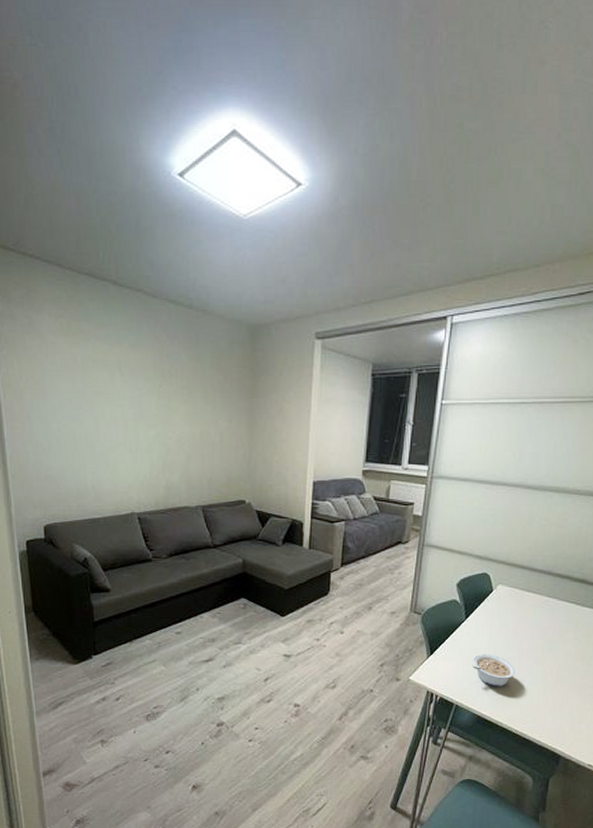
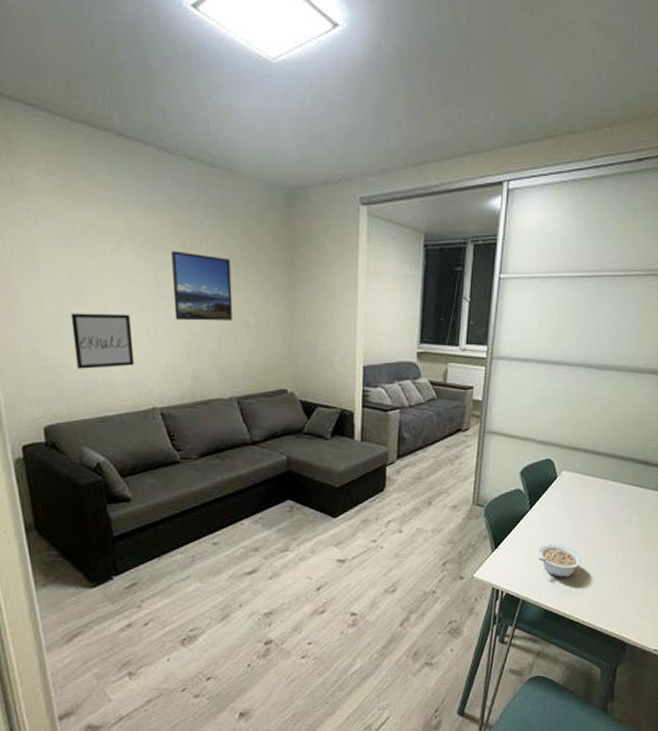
wall art: none [69,431,119,478] -> present [70,313,135,369]
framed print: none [152,380,202,439] -> present [171,251,233,321]

